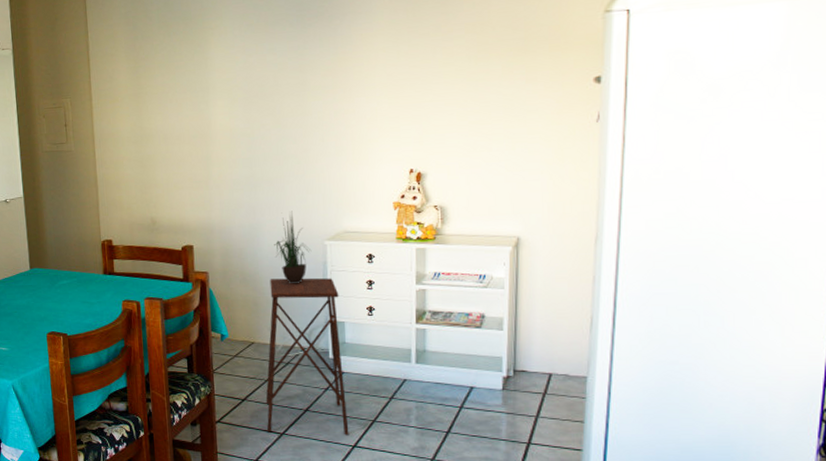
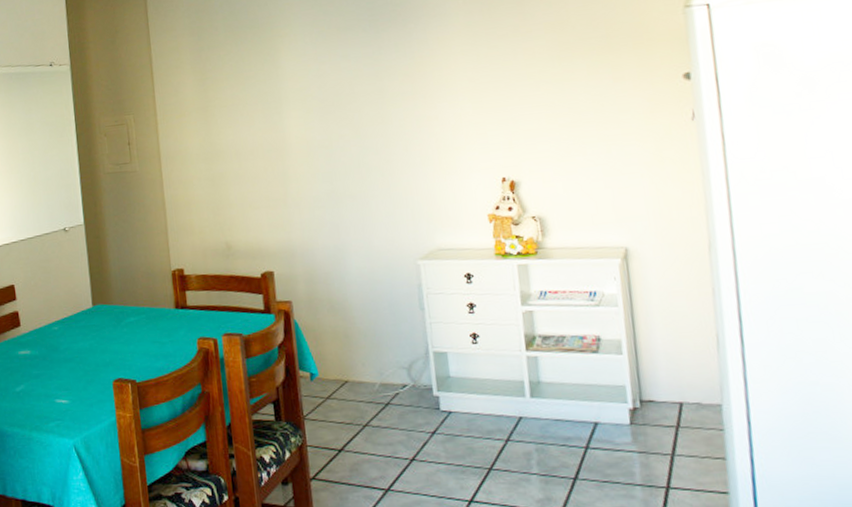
side table: present [266,278,349,435] -> none [360,302,464,489]
potted plant: present [274,211,312,283] -> none [362,228,404,310]

